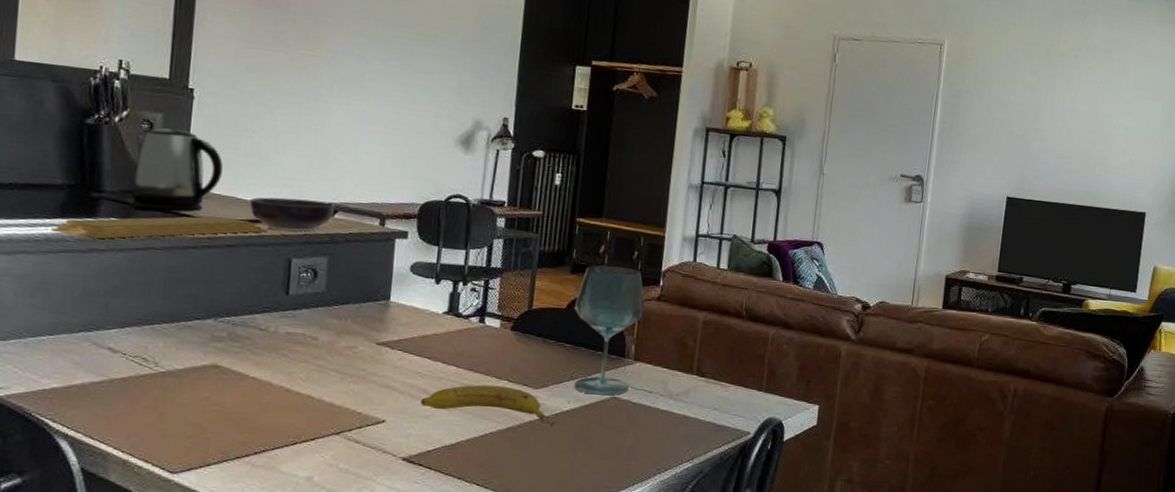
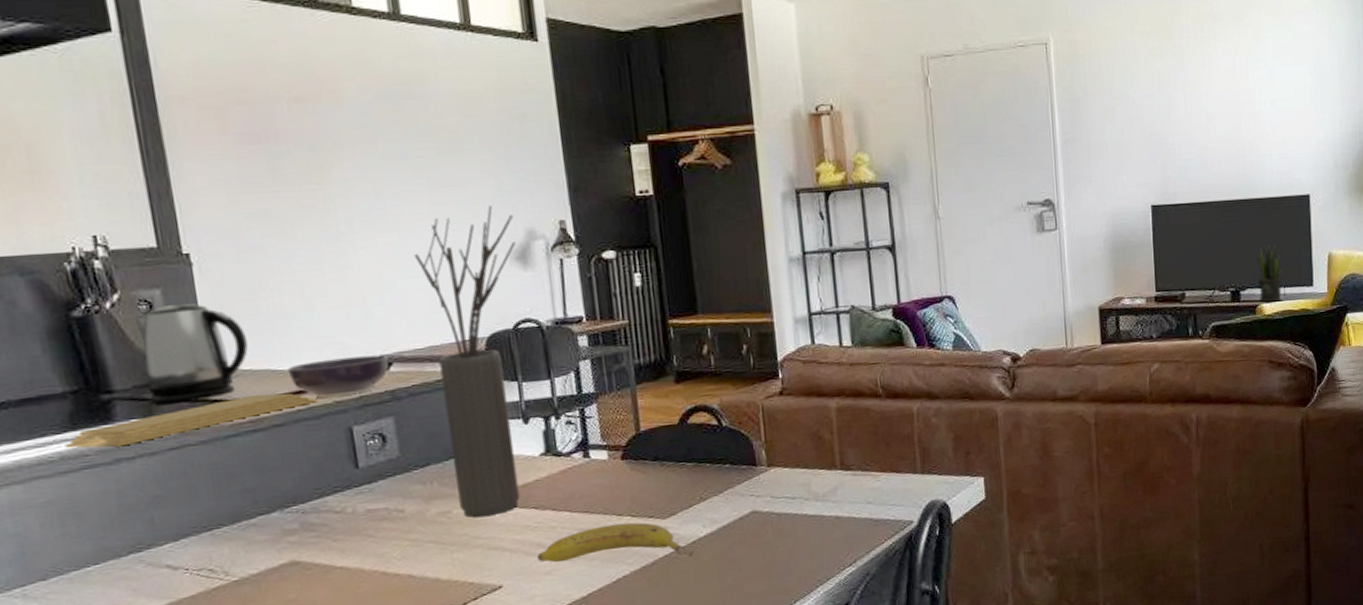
vase: none [365,95,467,357] -> present [414,206,521,517]
wine glass: present [574,265,645,396] -> none [687,364,768,514]
potted plant: none [1087,249,1112,300] -> present [1257,244,1282,303]

